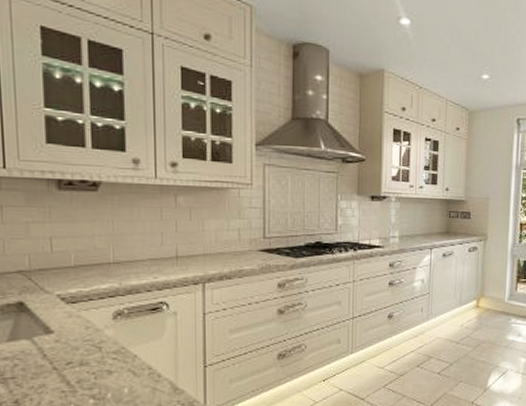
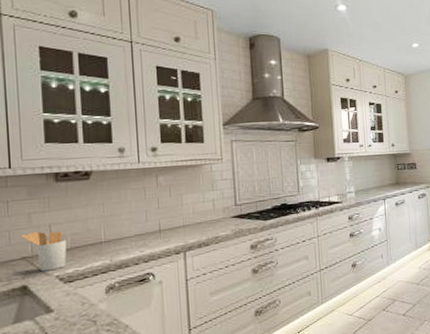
utensil holder: none [17,243,70,289] -> present [21,231,67,272]

